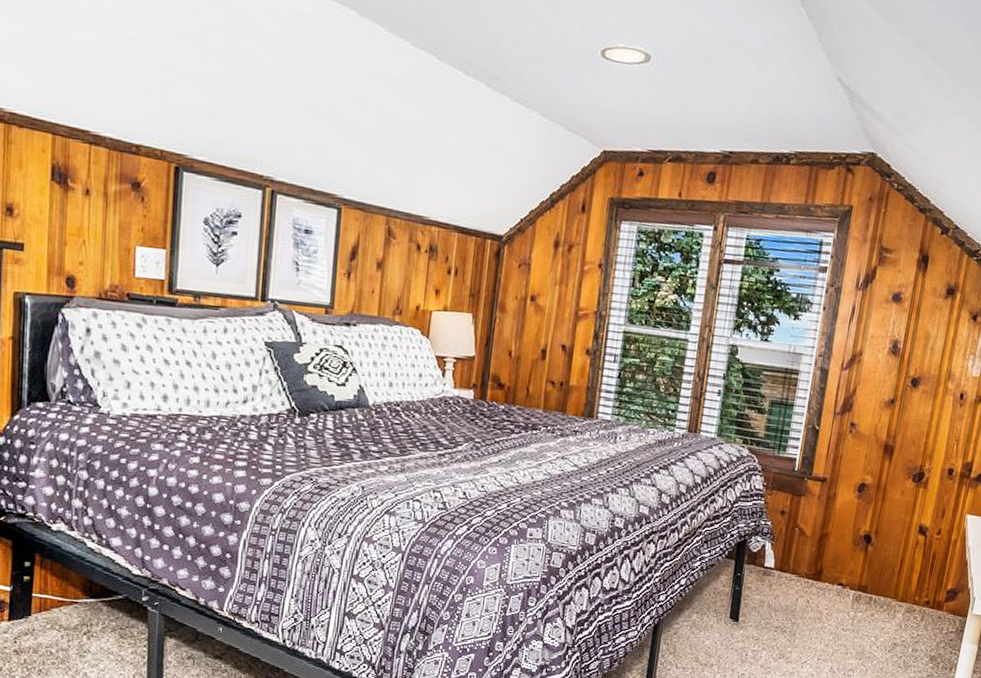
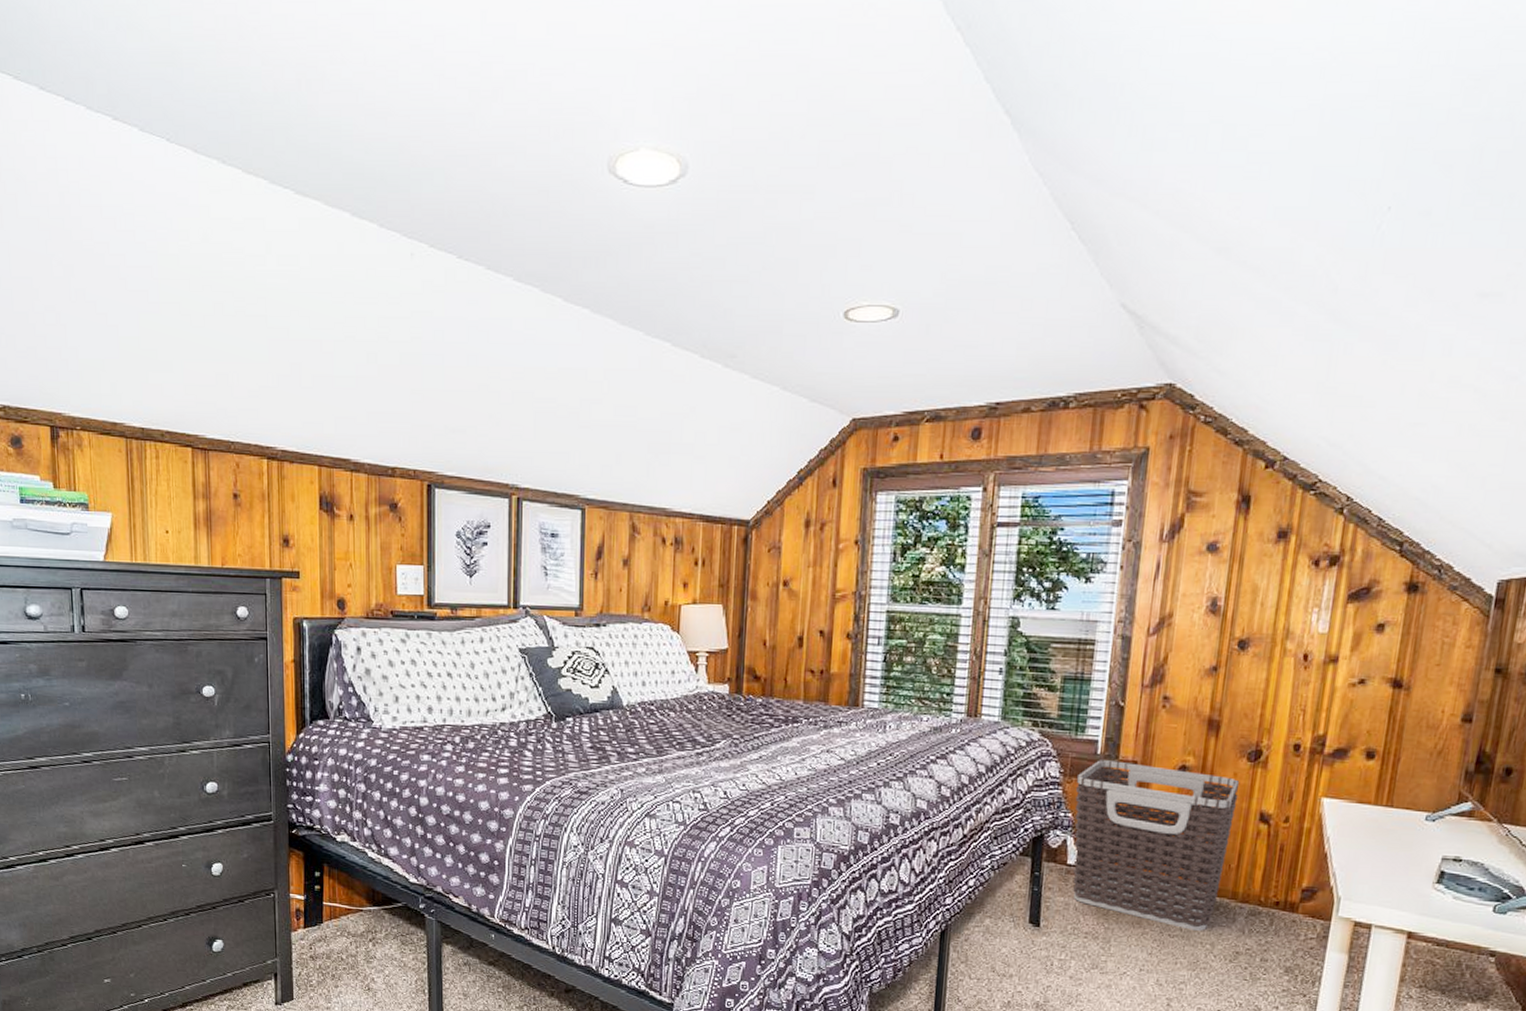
clothes hamper: none [768,475,906,626] -> present [1073,760,1240,931]

